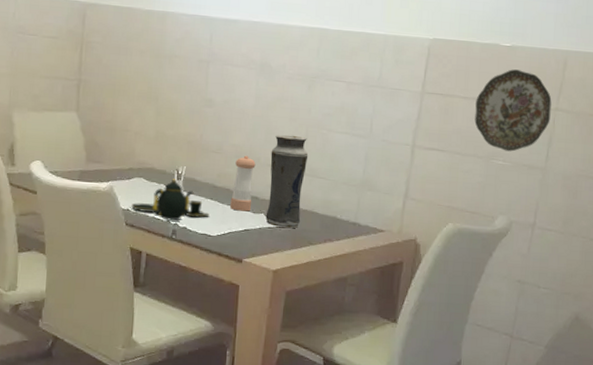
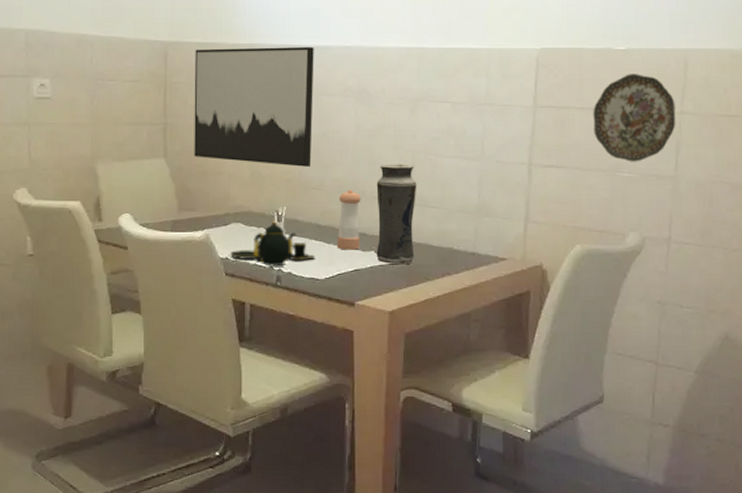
wall art: none [104,12,223,131] -> present [194,46,314,167]

